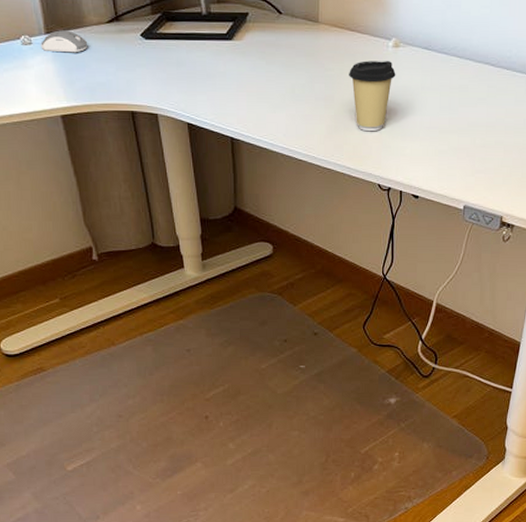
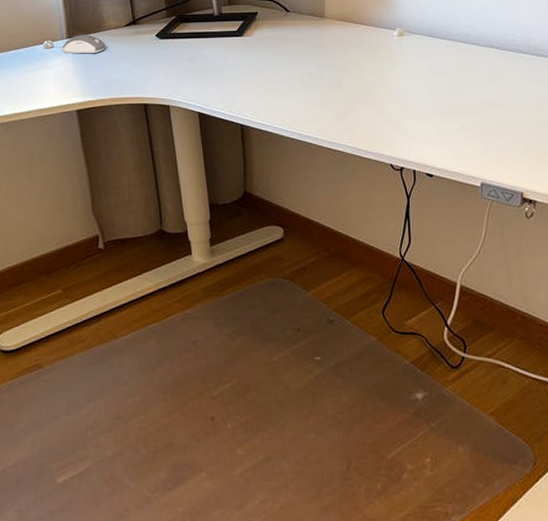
coffee cup: present [349,61,396,132] -> none [356,49,402,114]

